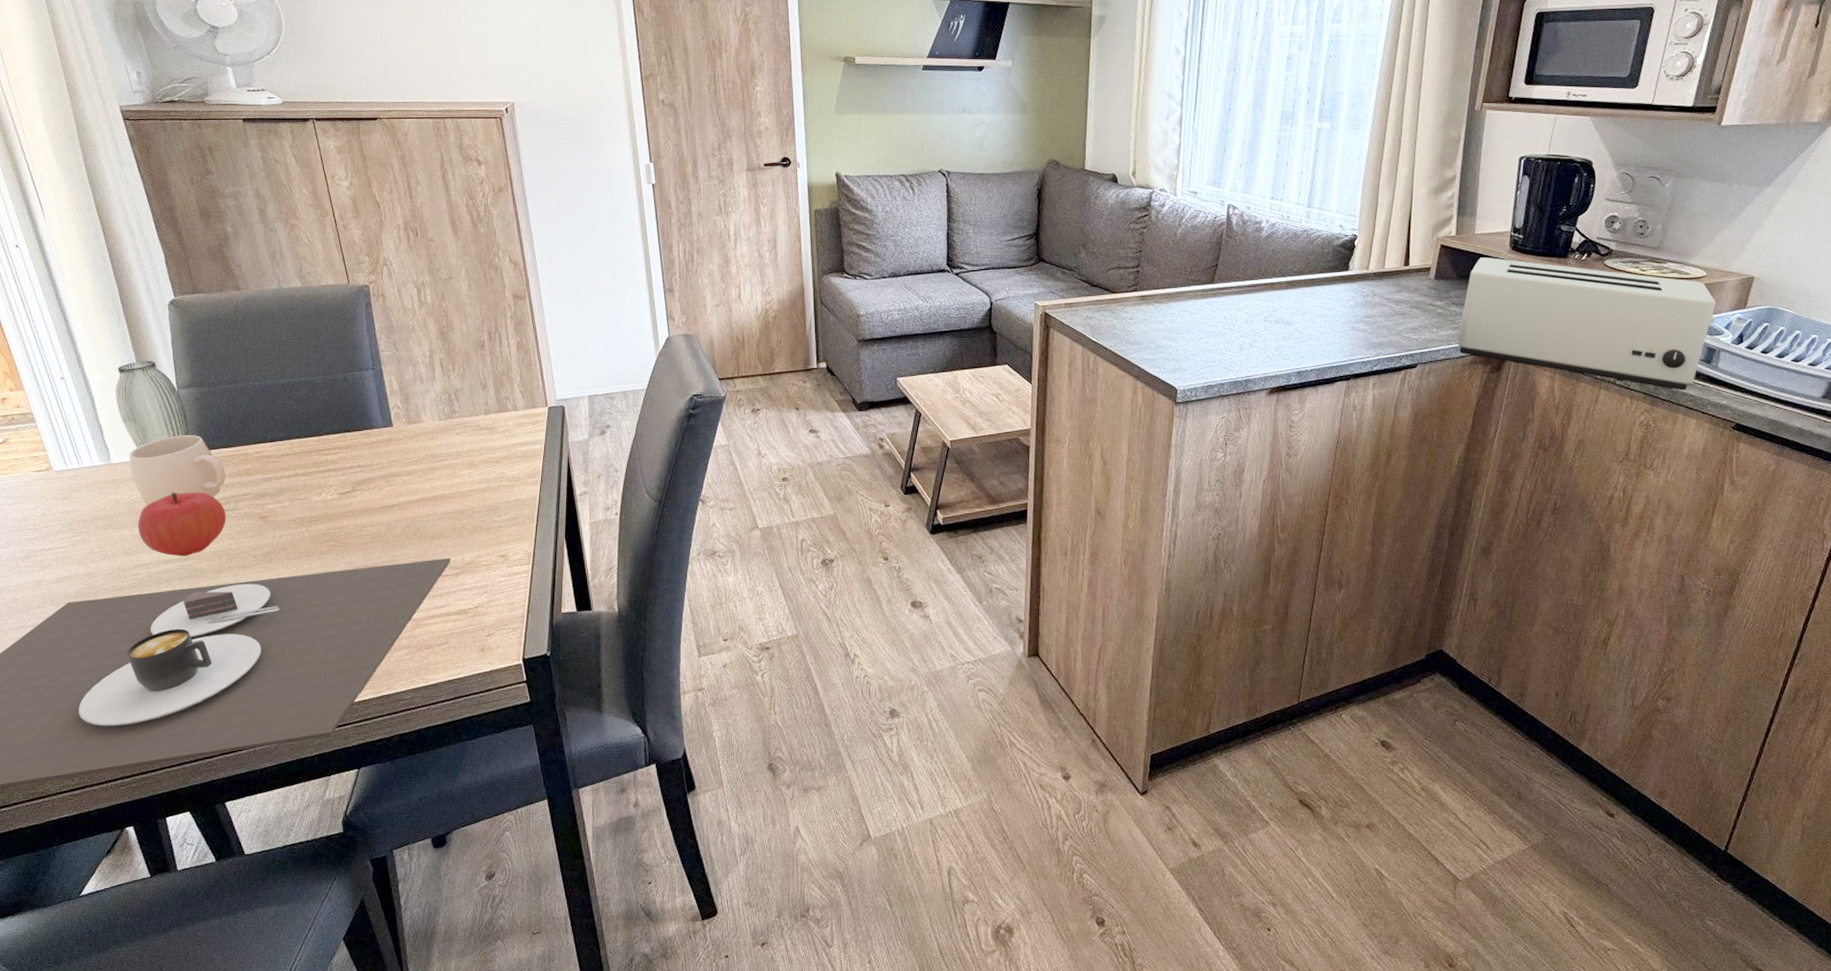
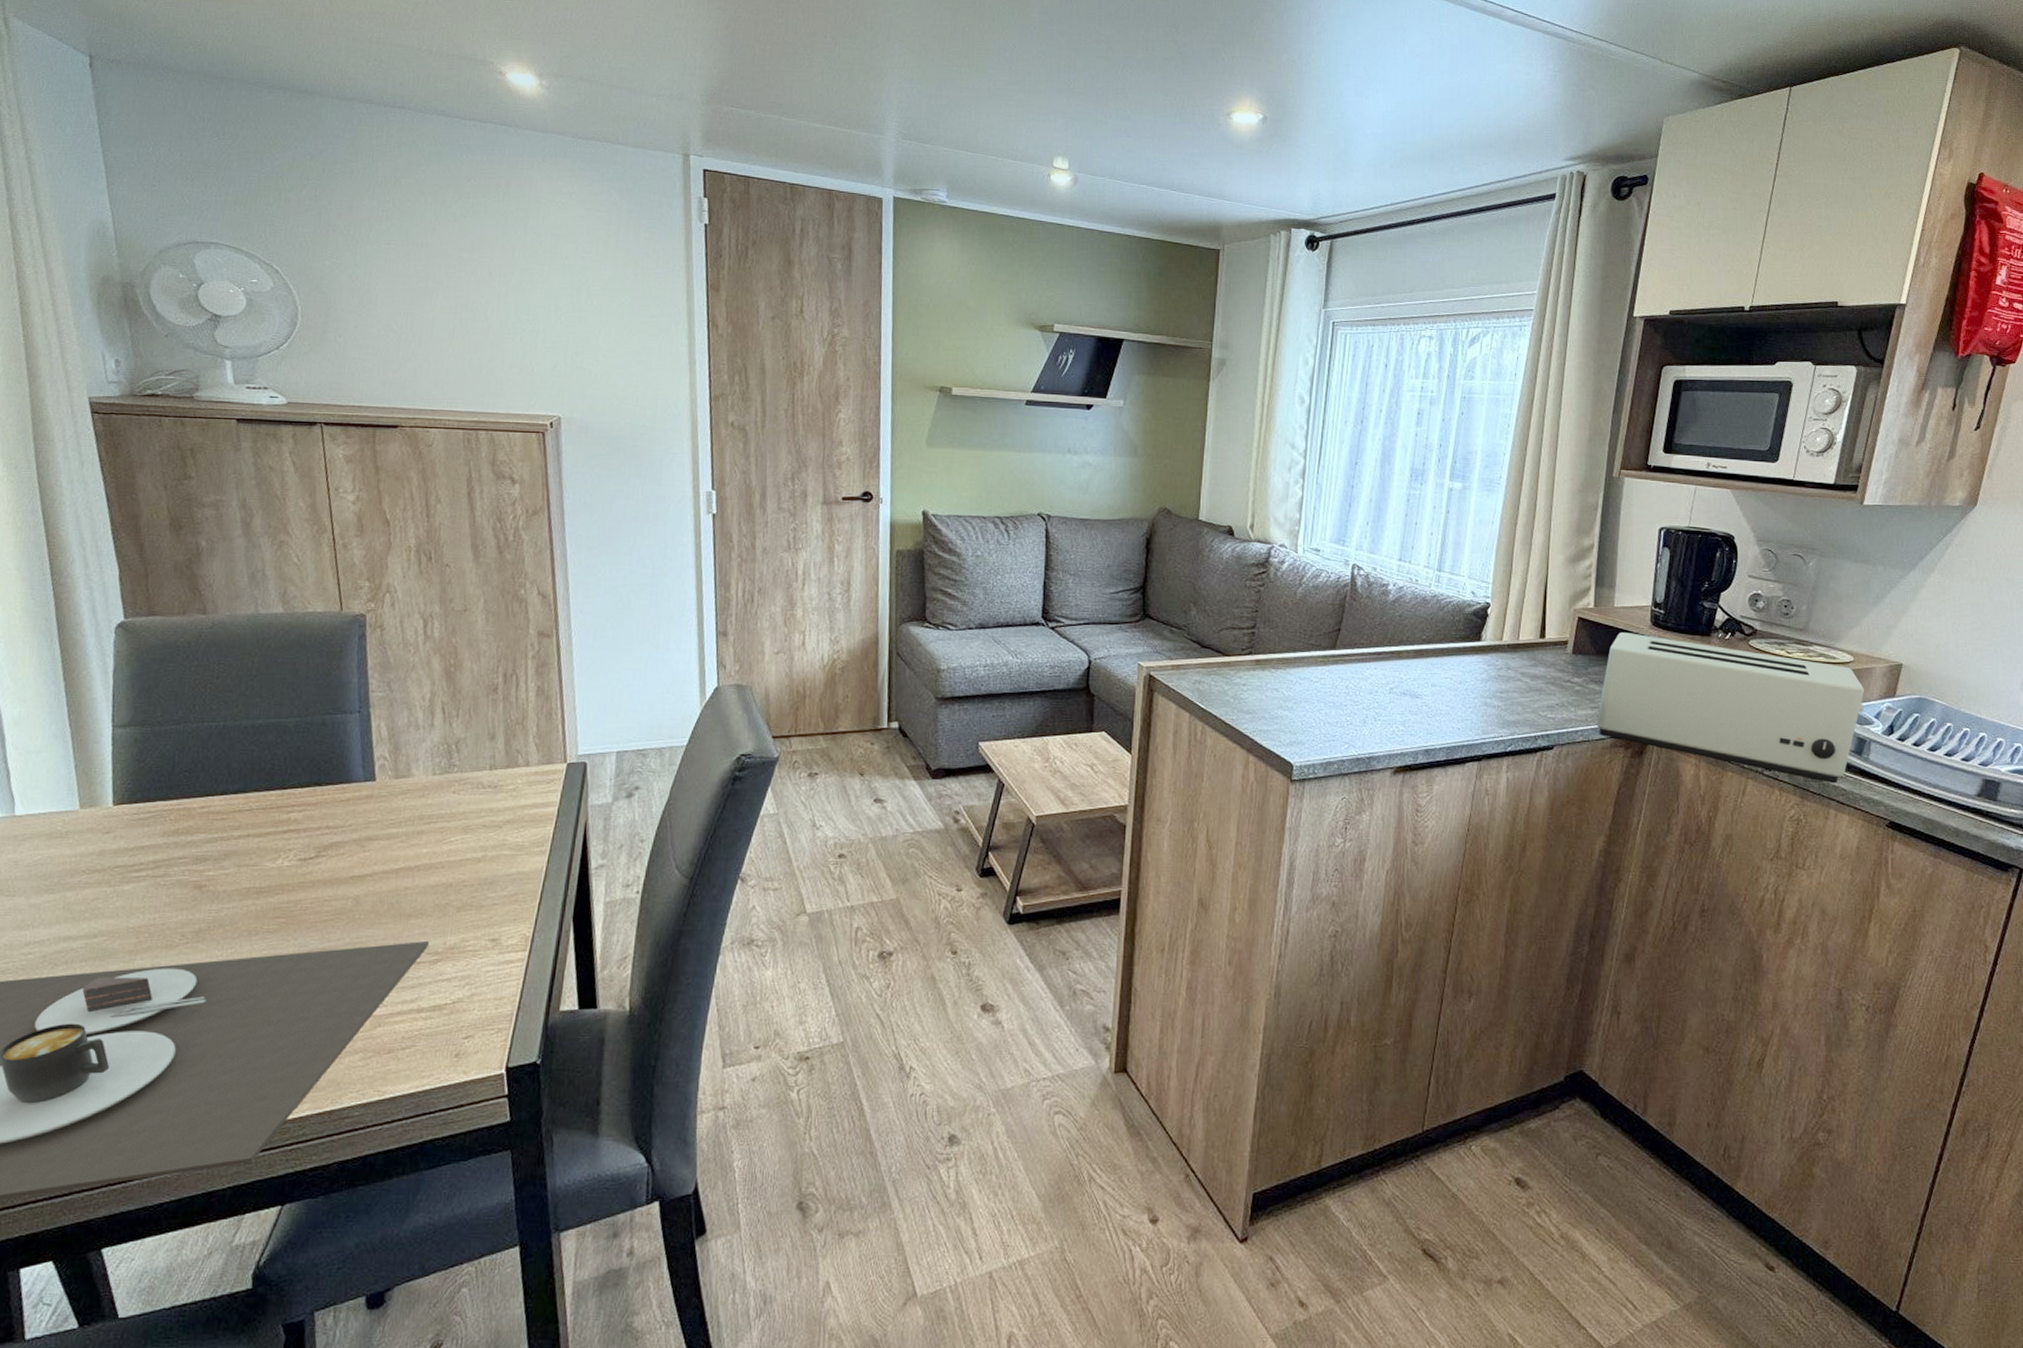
vase: present [115,361,189,448] -> none [32,693,121,798]
mug: present [129,435,226,506] -> none [38,784,160,869]
fruit: present [137,492,226,557] -> none [37,853,154,933]

